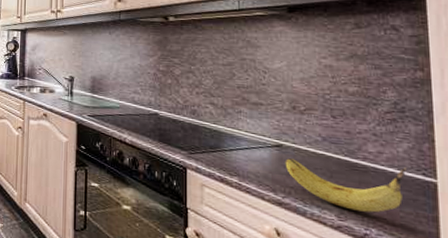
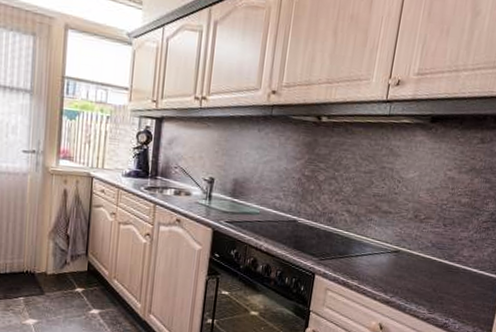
fruit: present [285,158,408,213] -> none [398,262,487,306]

